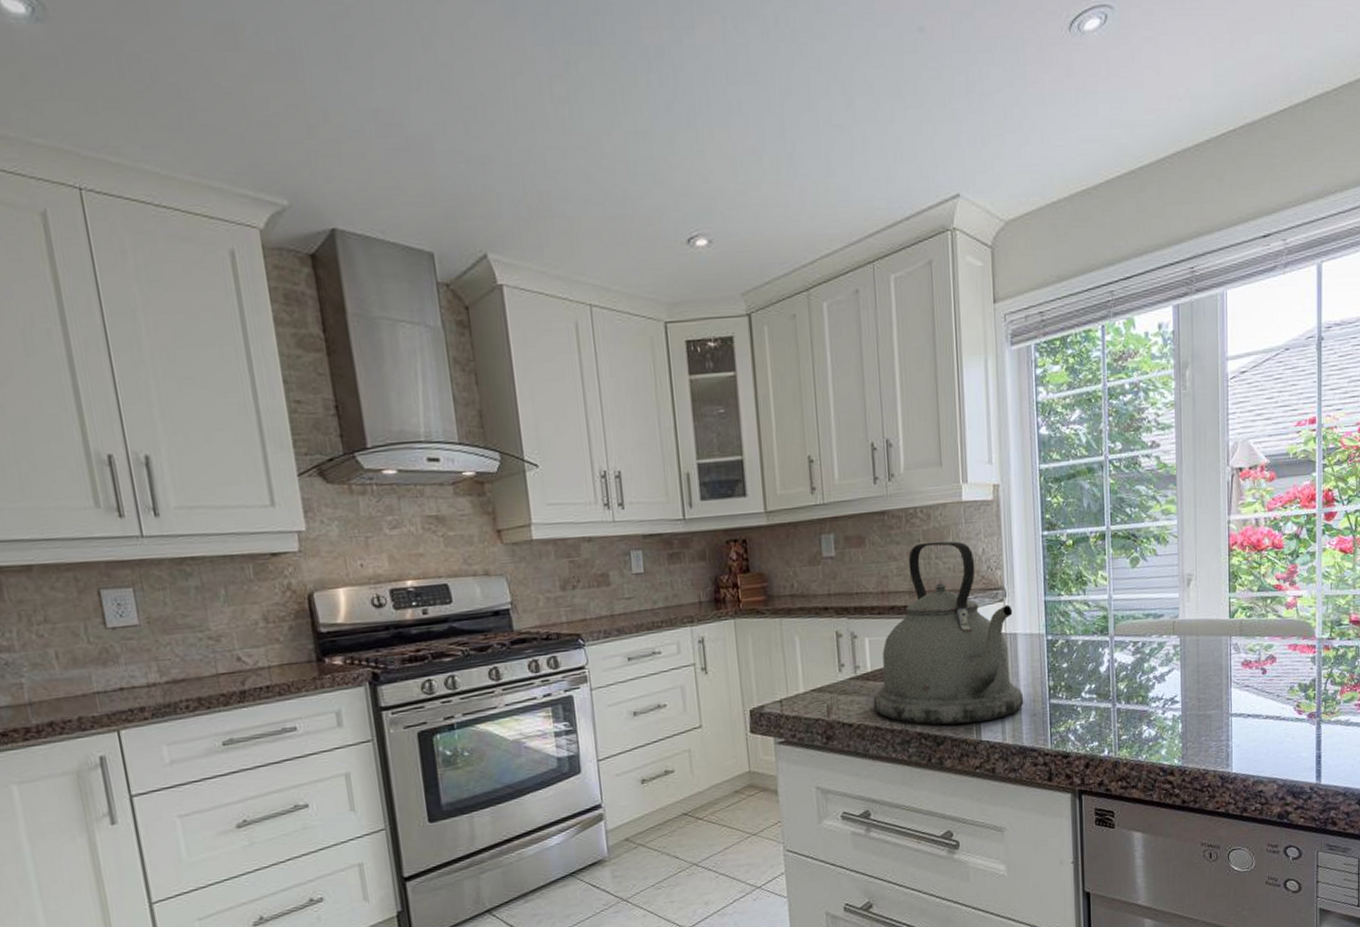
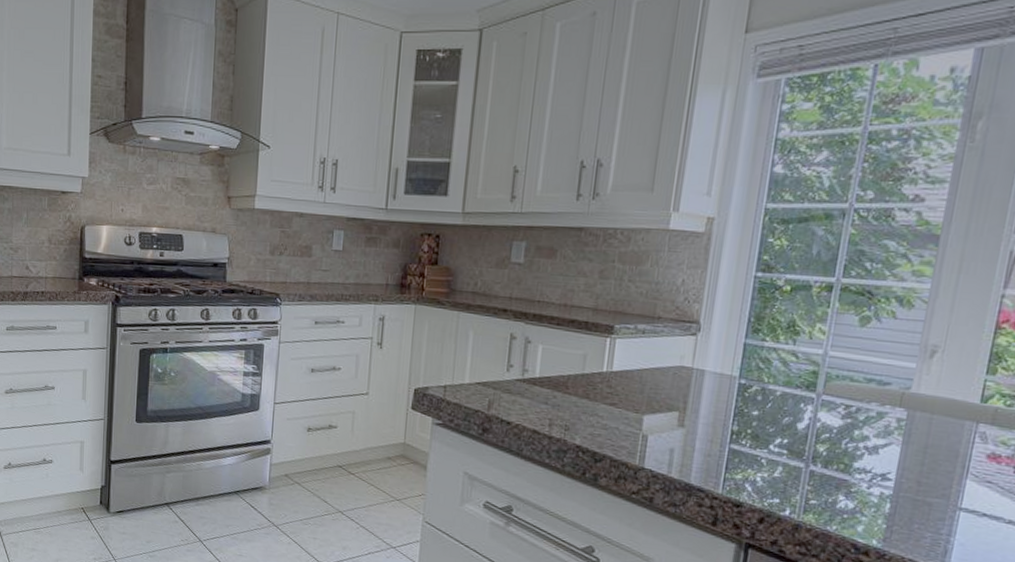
kettle: present [873,541,1024,725] -> none [535,263,705,451]

